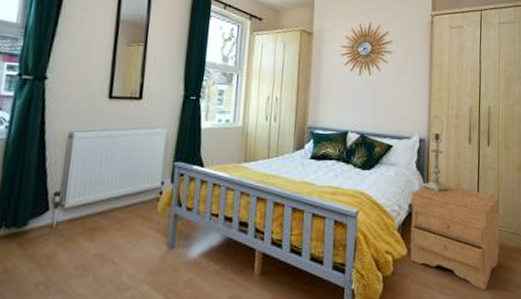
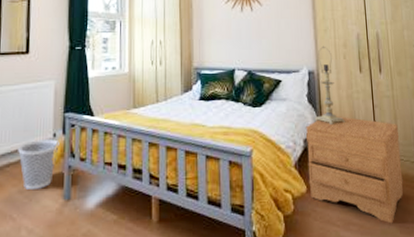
wastebasket: none [124,186,167,235] -> present [18,139,59,189]

